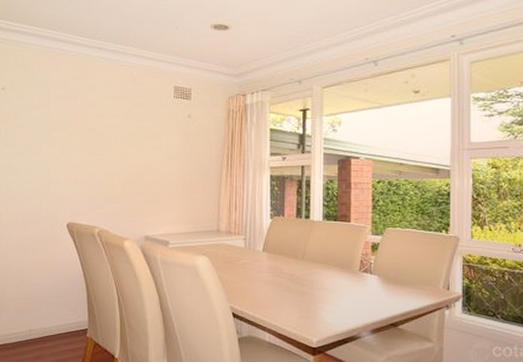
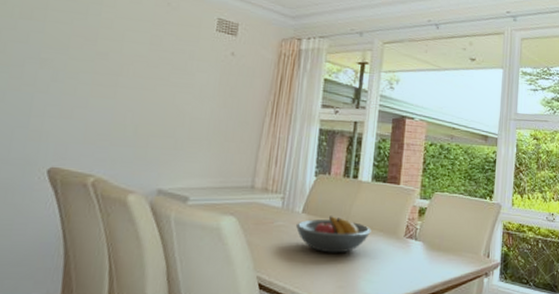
fruit bowl: none [259,253,327,287] -> present [296,216,372,253]

